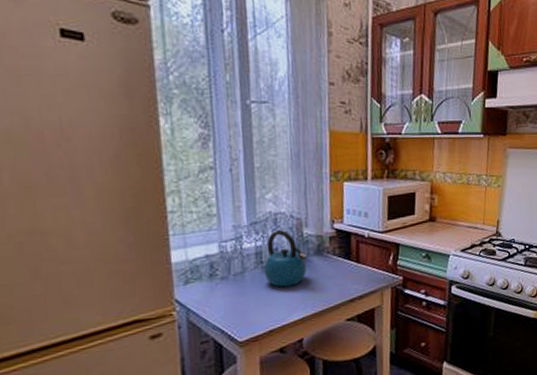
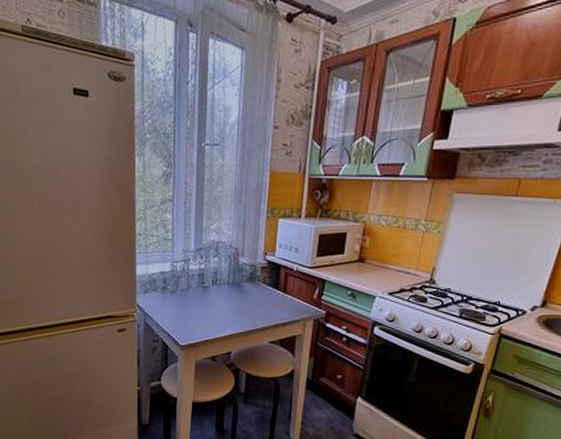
kettle: present [263,230,308,287] -> none [204,257,240,306]

